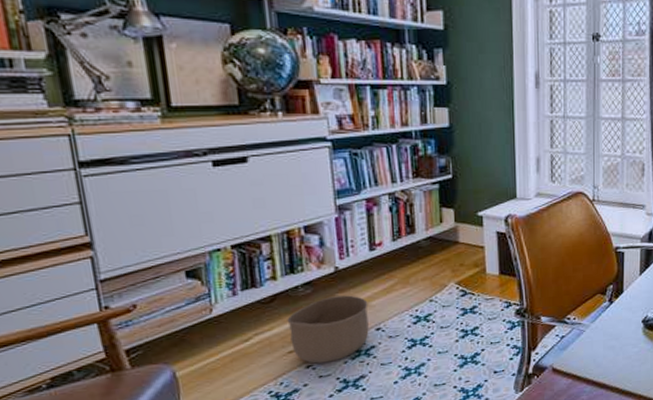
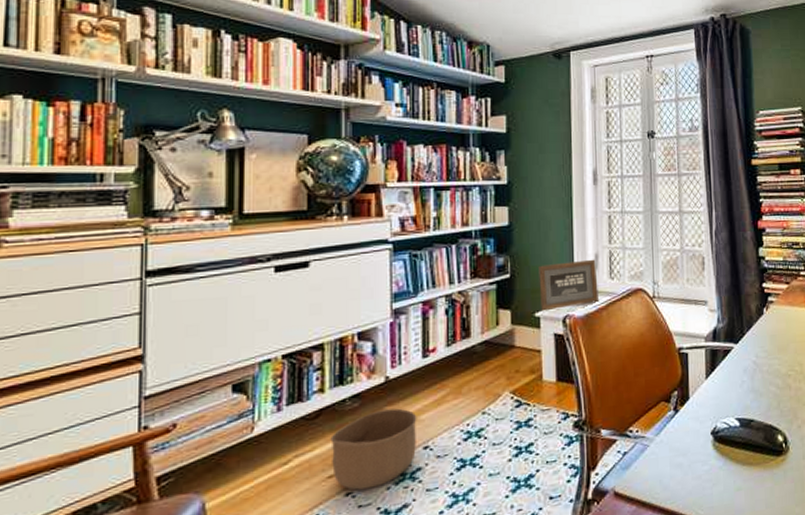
picture frame: none [480,162,540,211] -> present [539,259,598,312]

